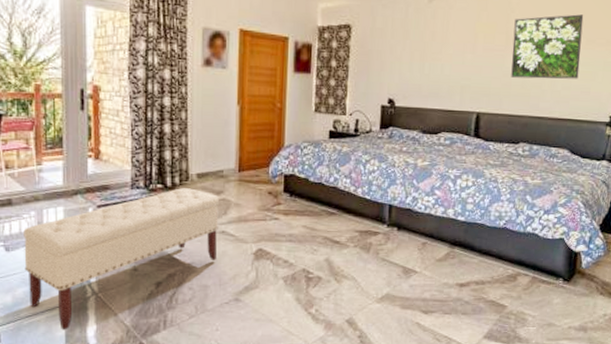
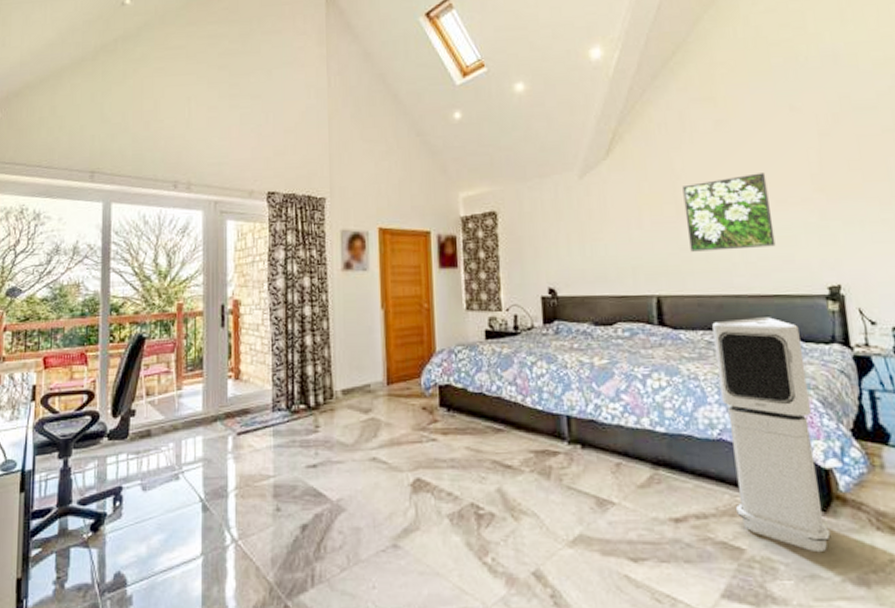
bench: present [23,188,219,330] -> none [161,407,368,589]
air purifier: none [506,136,581,309] -> present [712,317,831,553]

